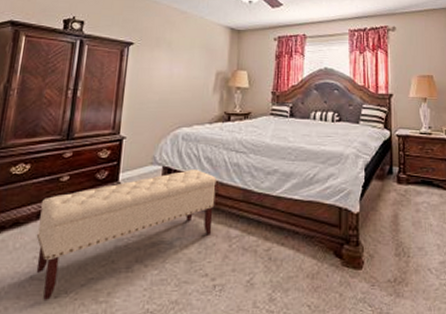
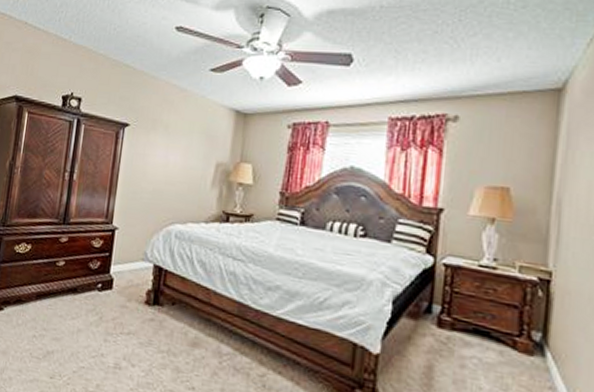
bench: present [36,170,216,302] -> none [35,271,210,380]

